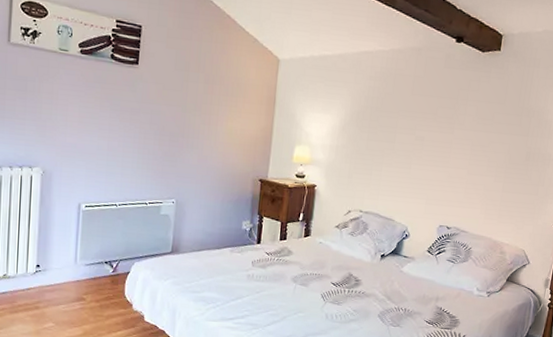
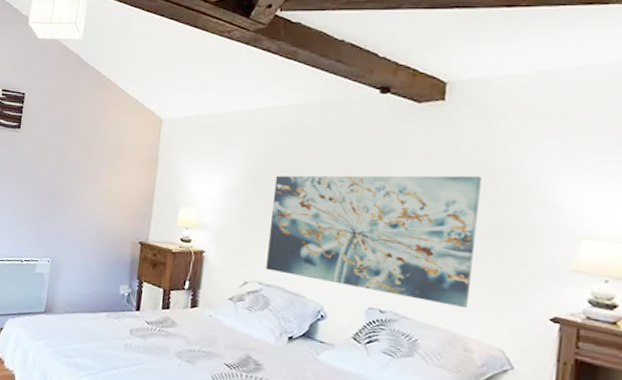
wall art: none [365,114,520,220] -> present [266,175,482,308]

